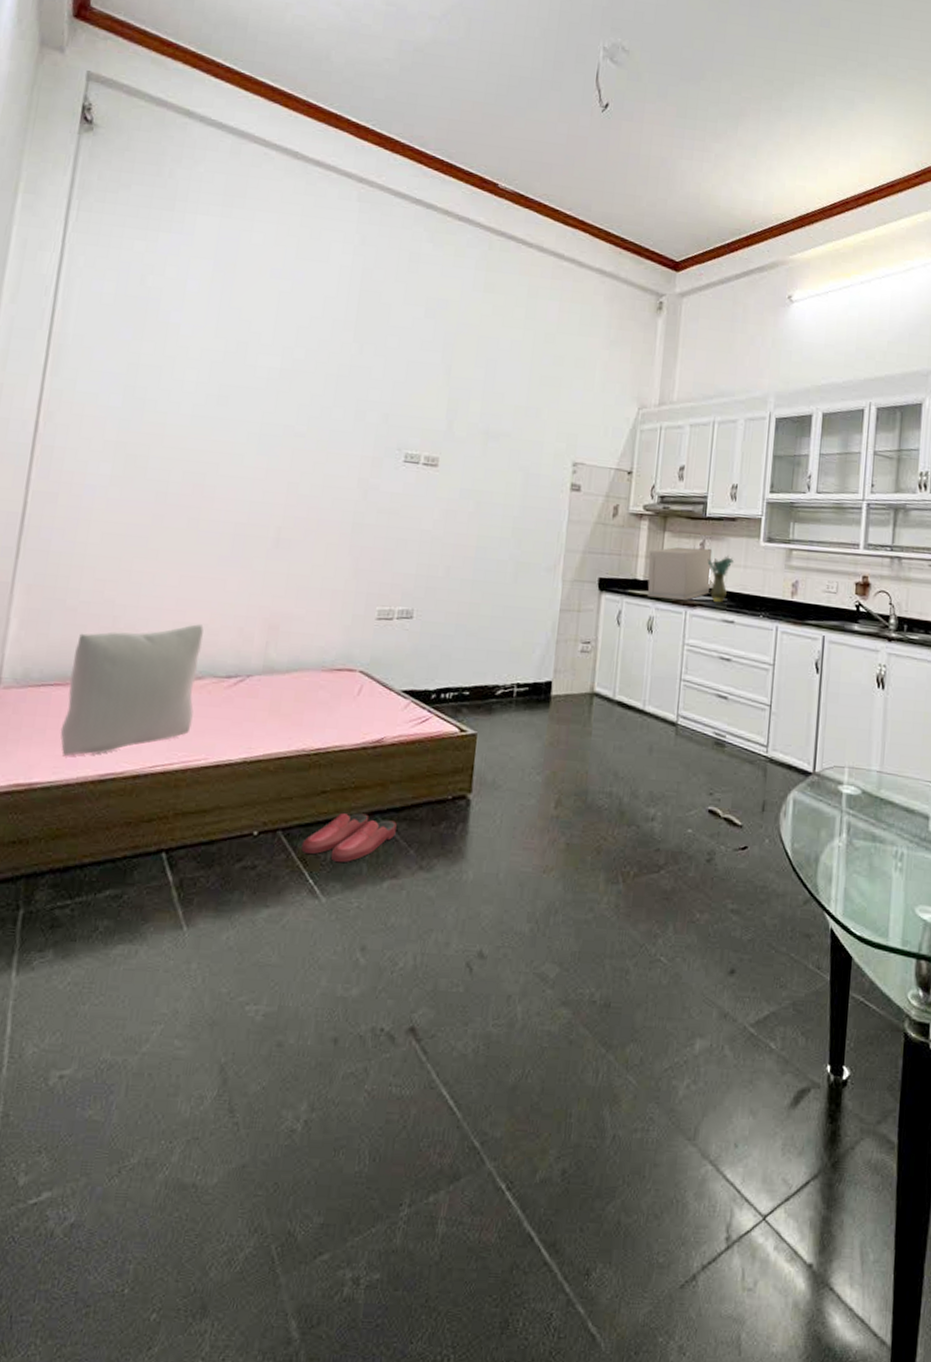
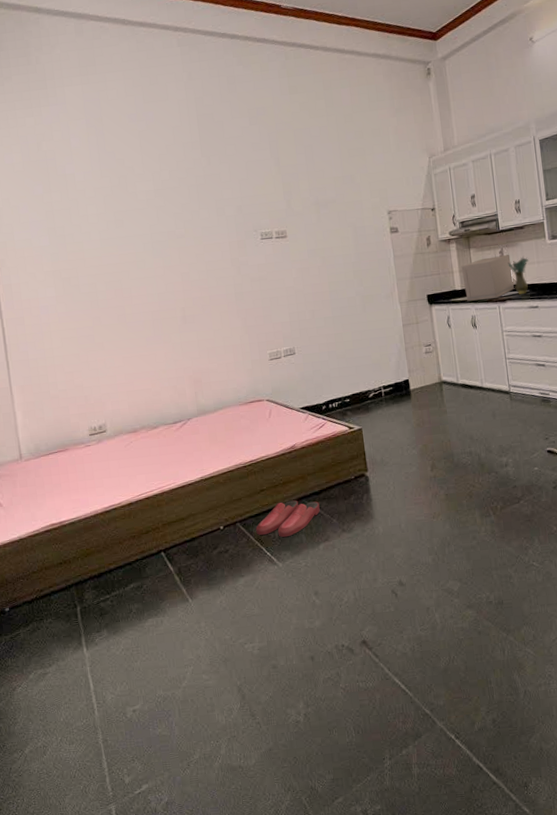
pillow: present [60,624,204,756] -> none [65,390,158,499]

